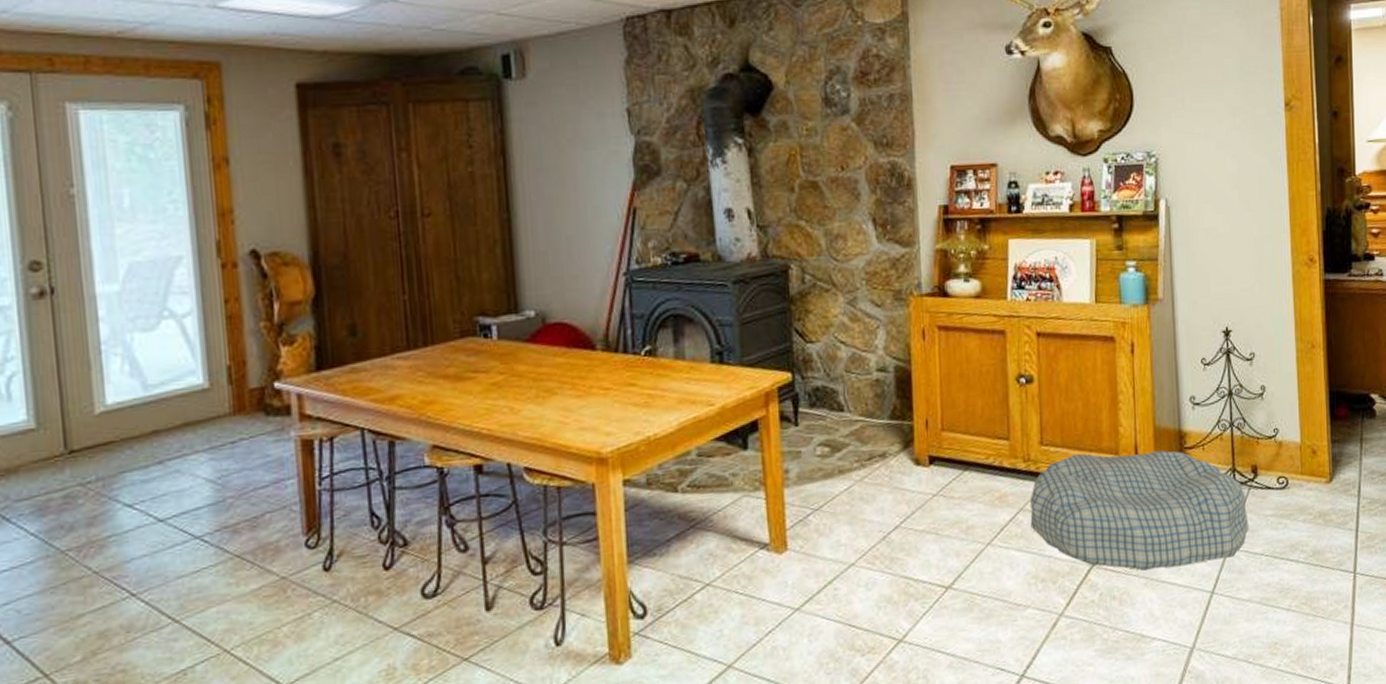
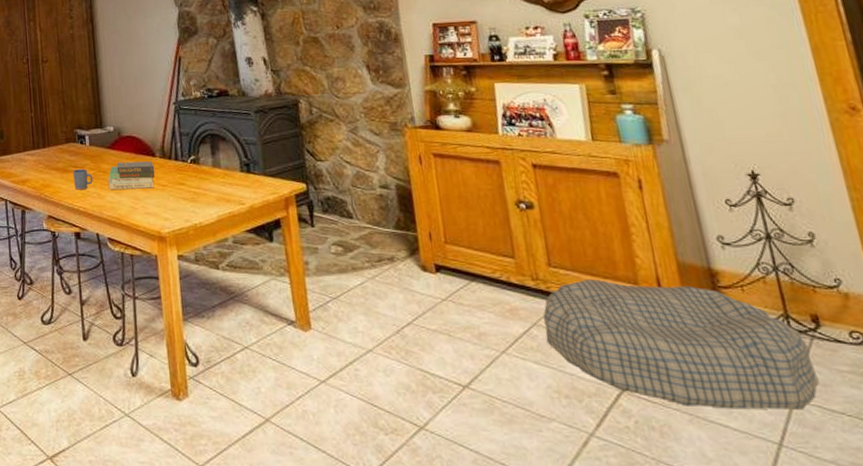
mug: none [472,373,503,405] -> present [73,168,93,190]
books: none [526,357,595,400] -> present [108,161,156,189]

